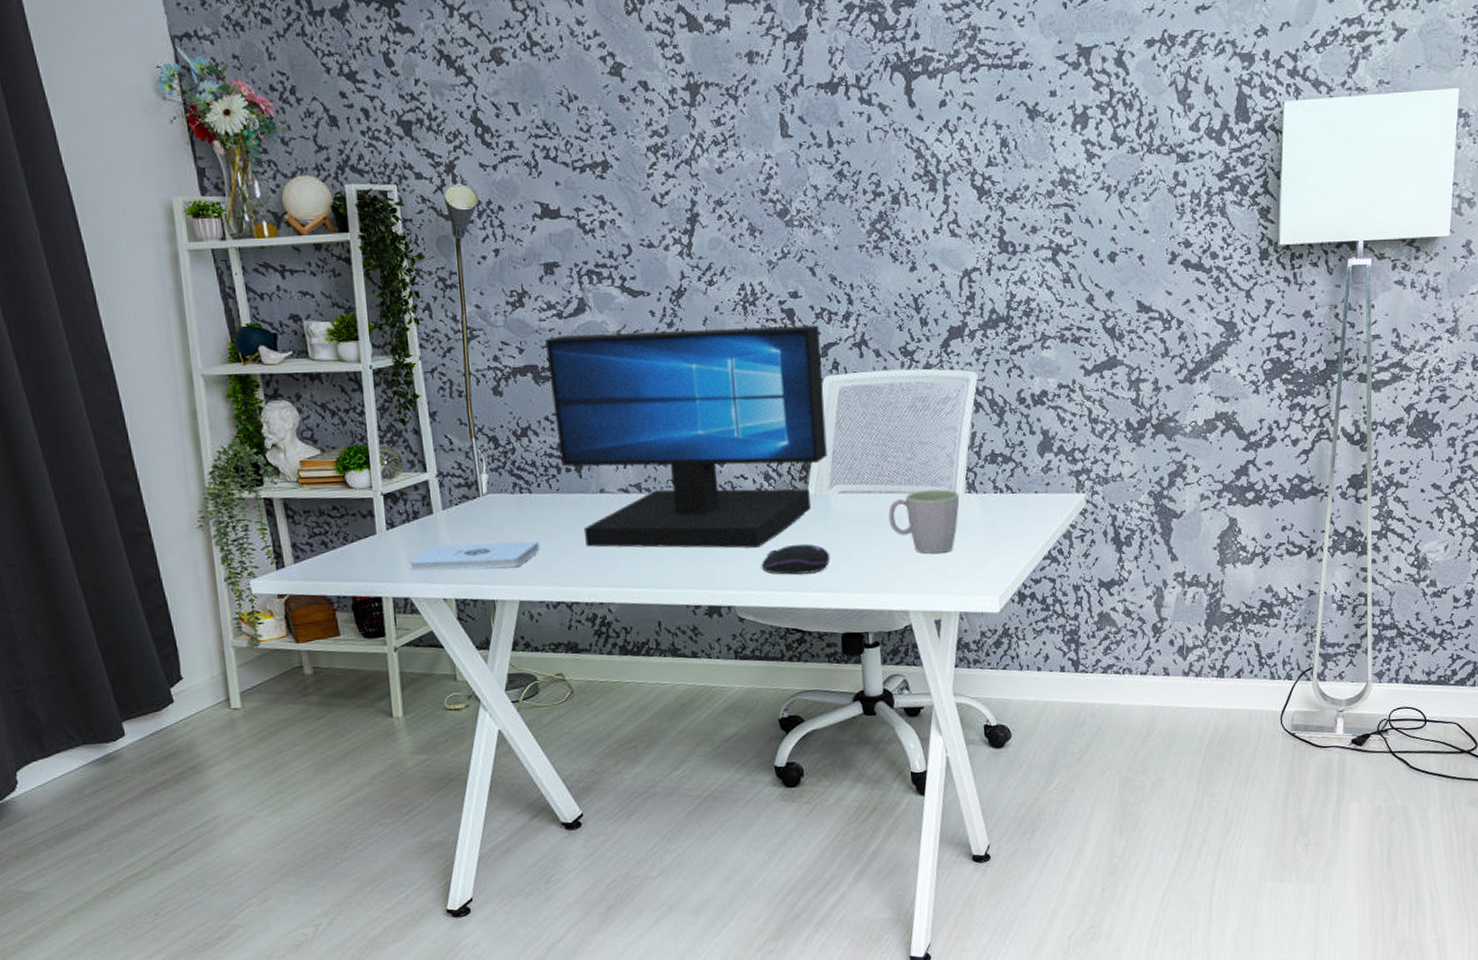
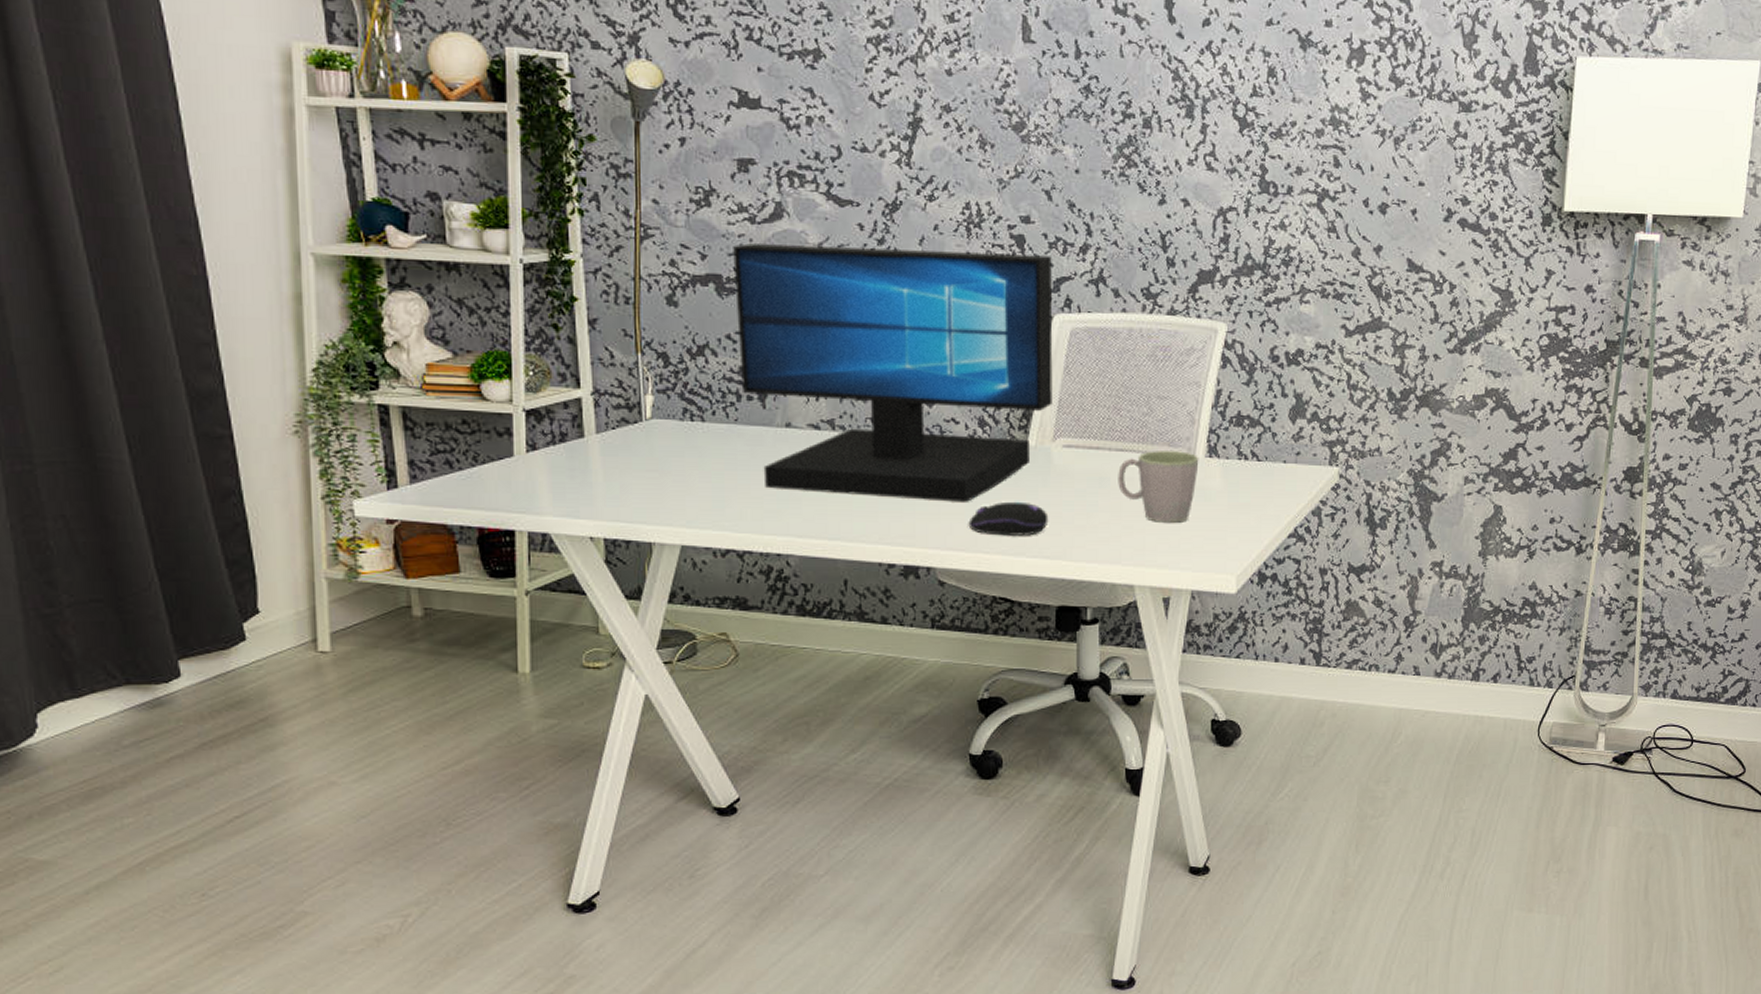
notepad: present [410,541,540,572] -> none [552,474,710,507]

